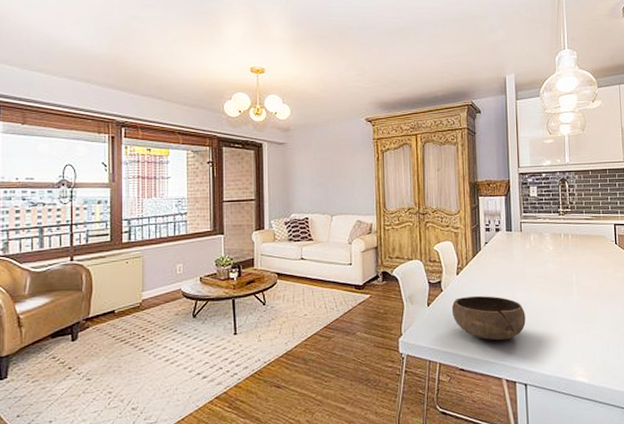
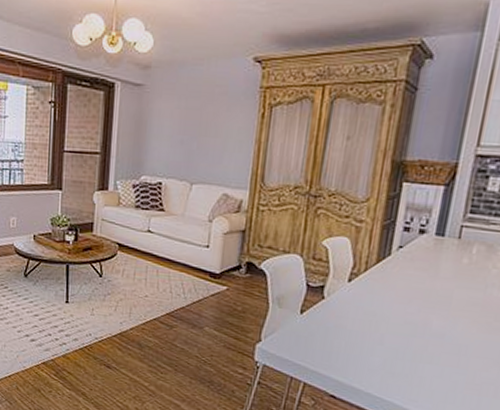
bowl: present [451,295,526,341] -> none [332,310,440,375]

